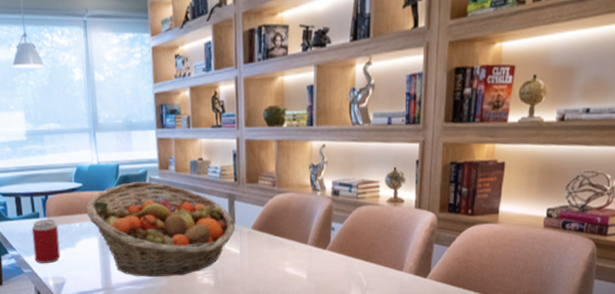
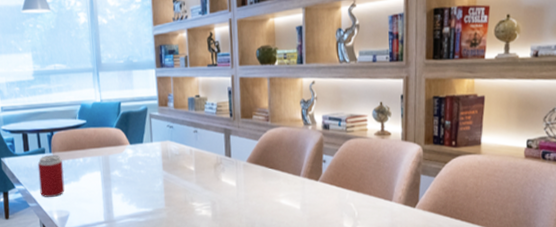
fruit basket: present [86,181,235,277] -> none [89,117,231,210]

